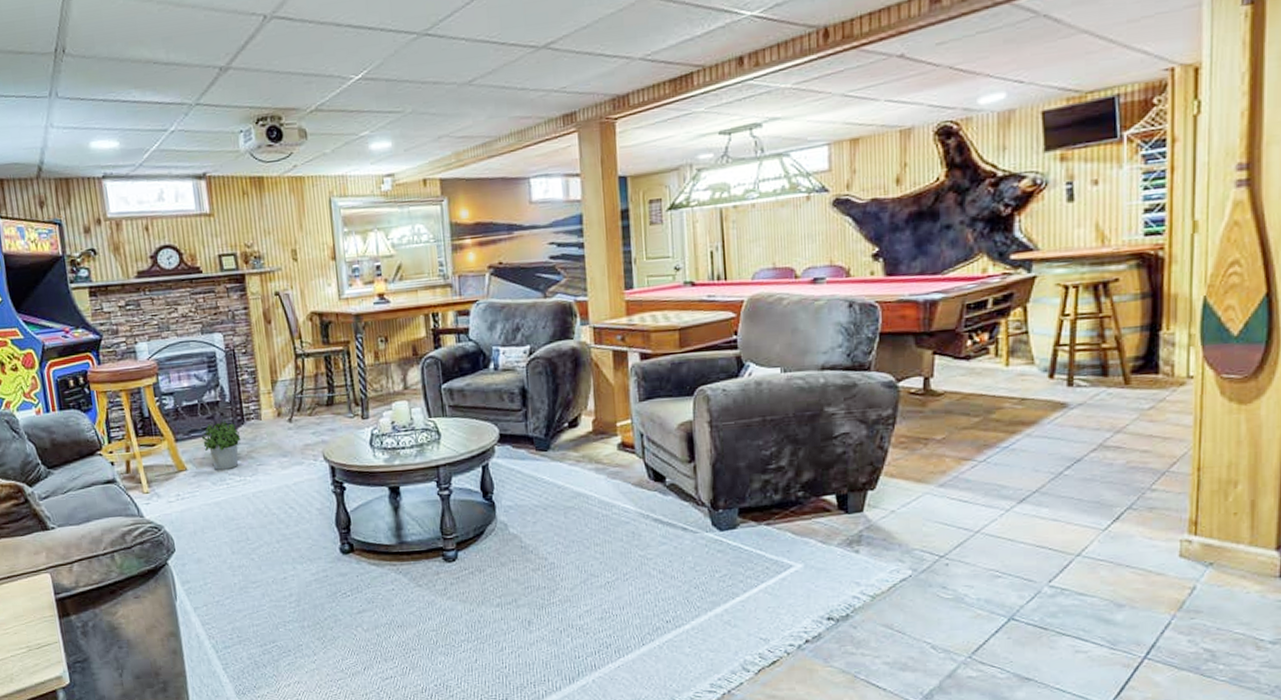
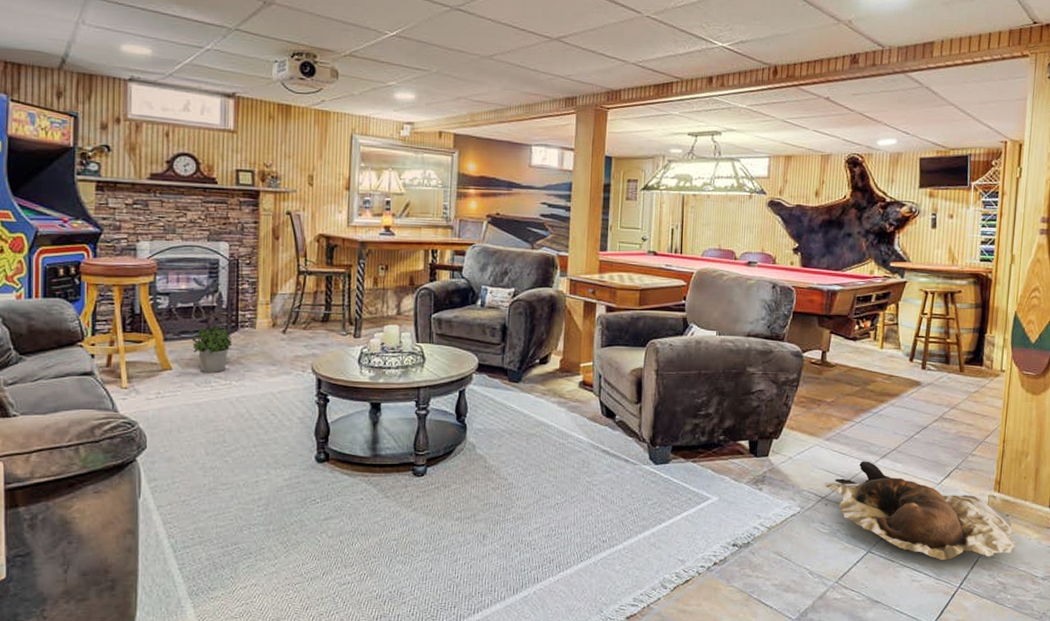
dog bed: none [942,508,1227,625] -> present [824,461,1016,560]

